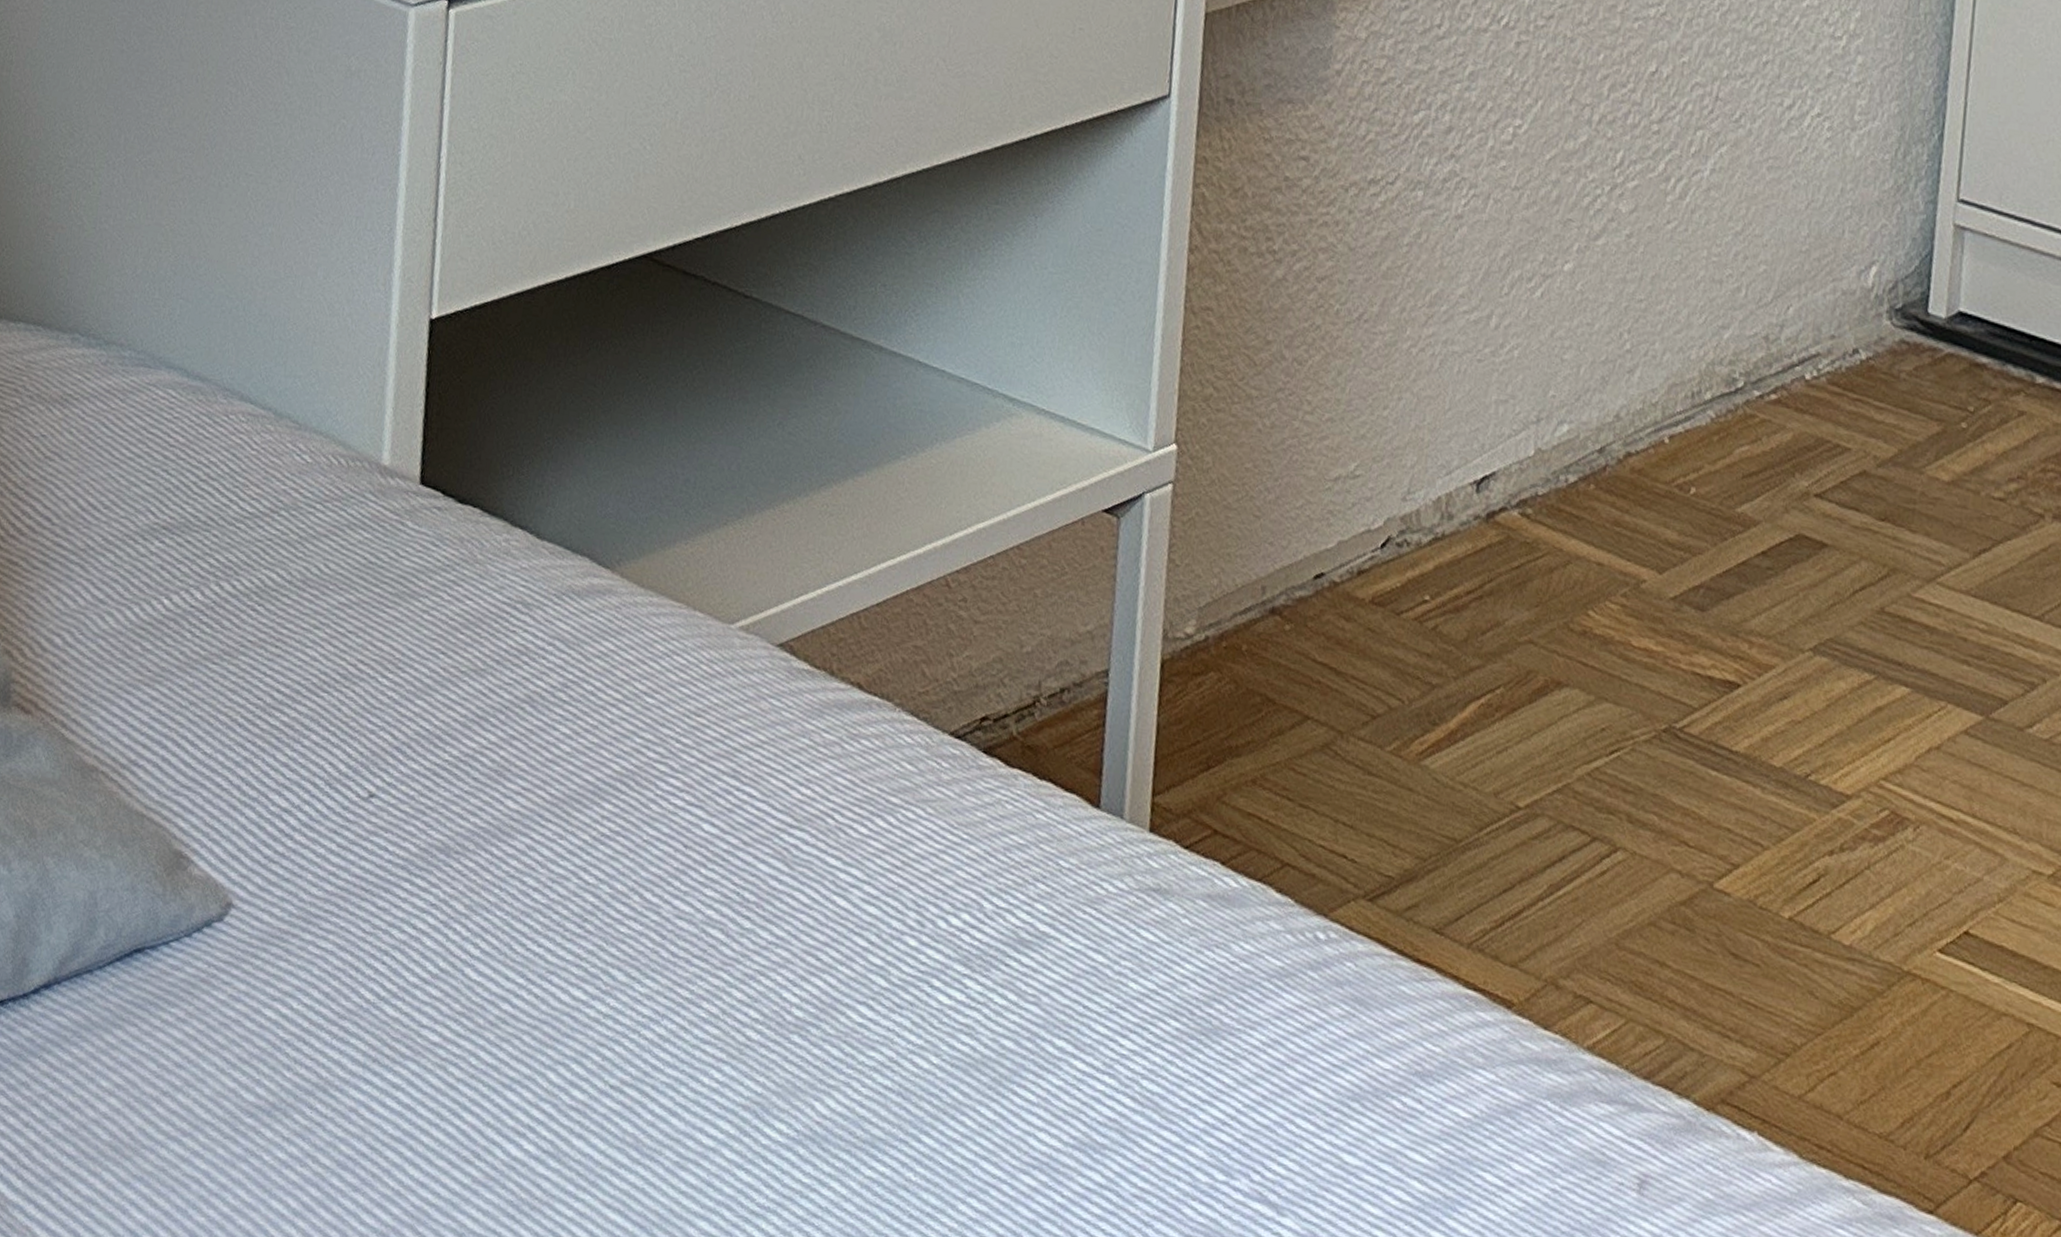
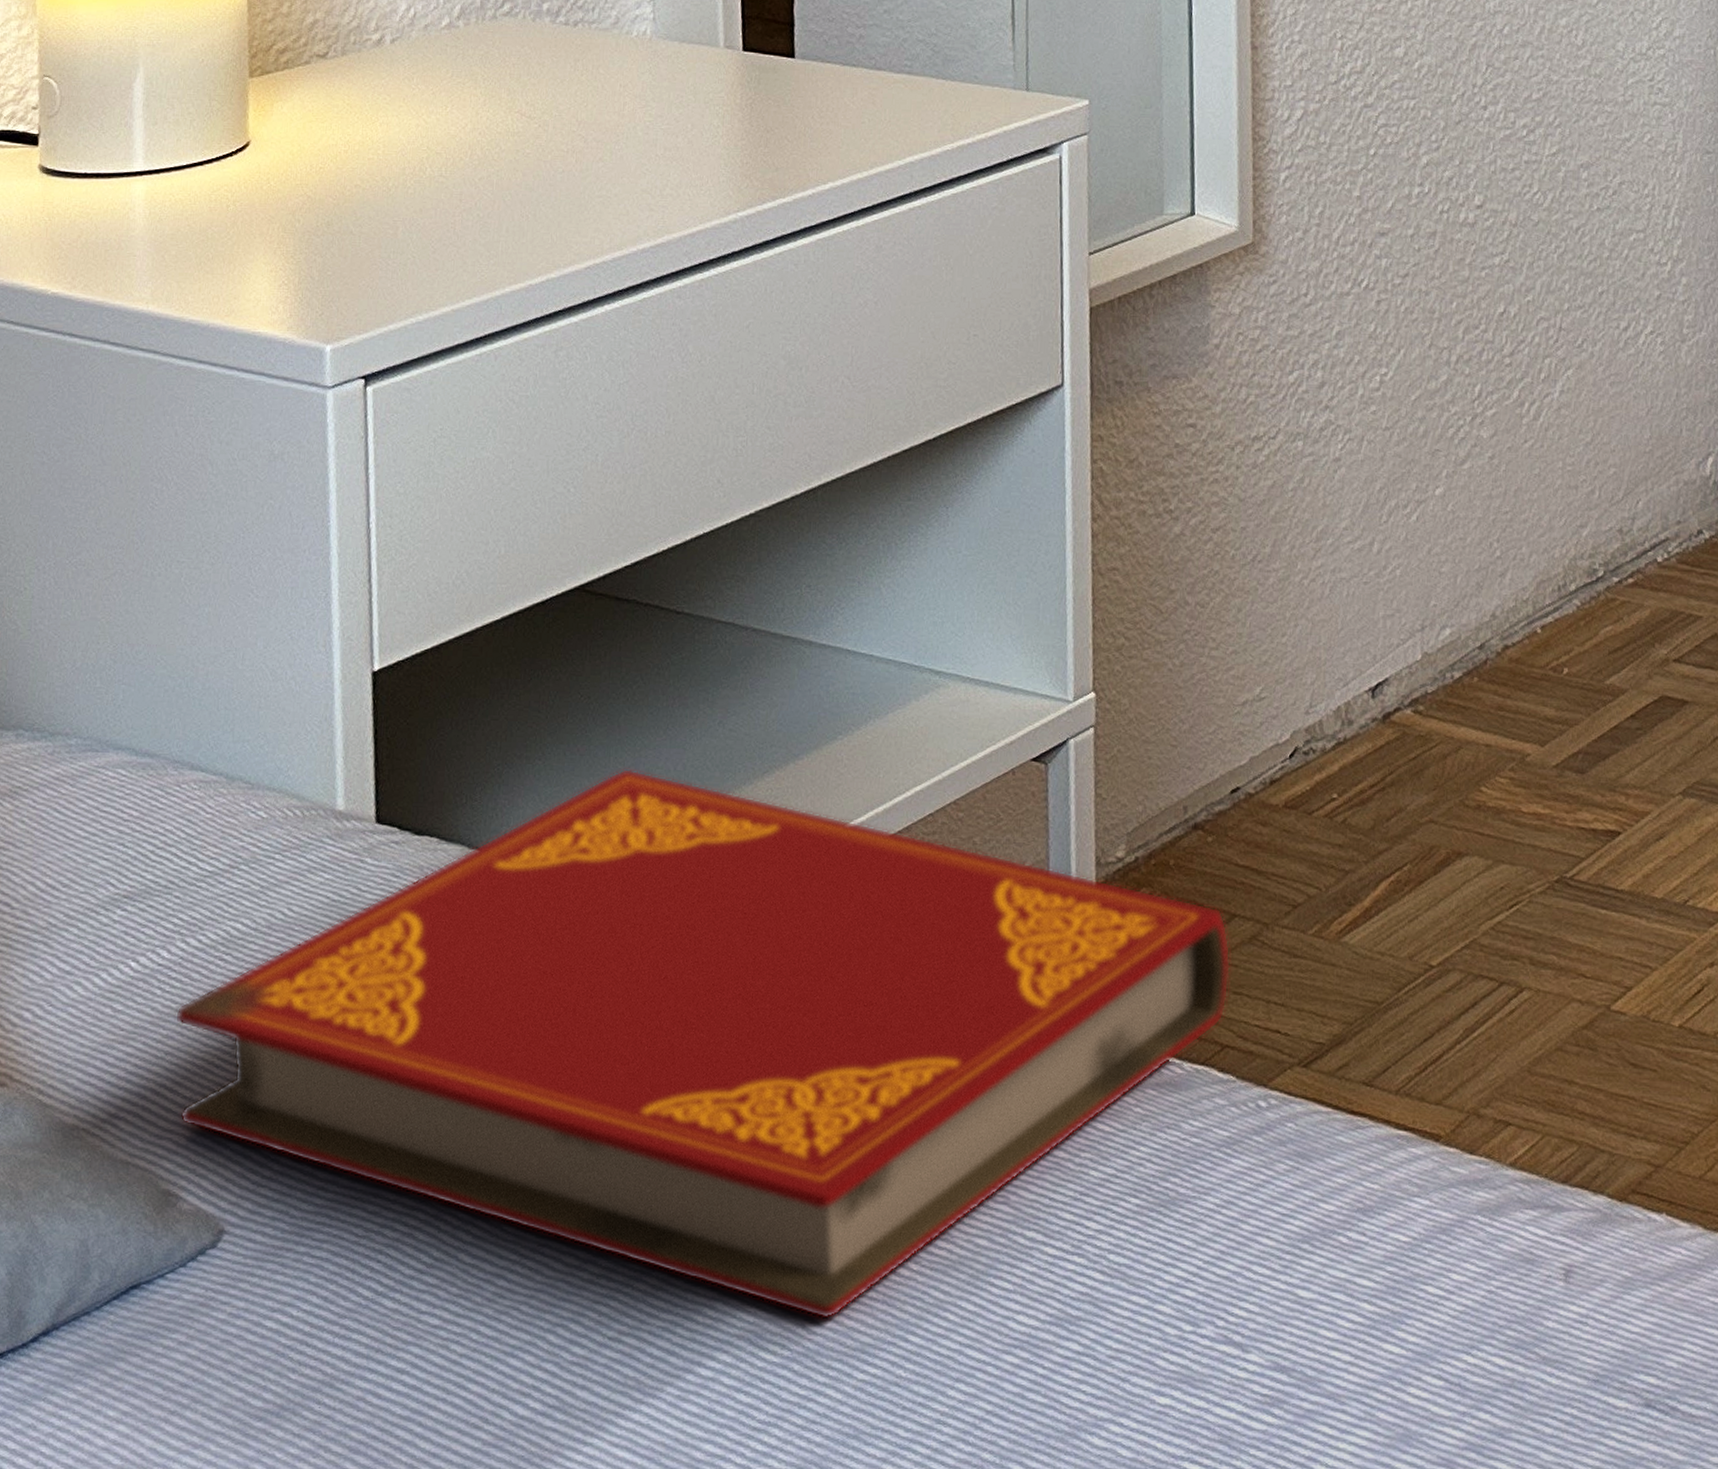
hardback book: none [198,460,1301,1104] -> present [174,768,1231,1320]

